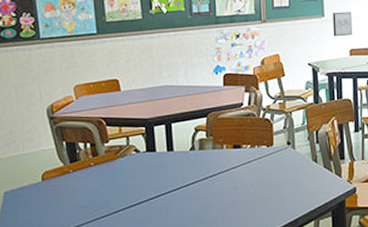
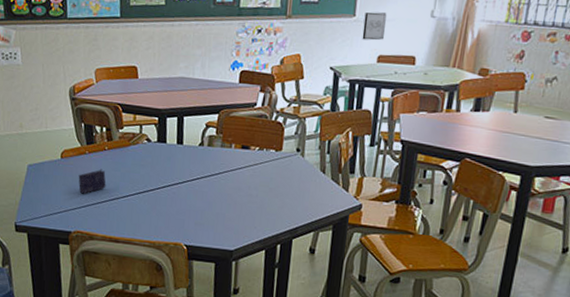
crayon box: none [63,186,95,216] -> present [78,169,106,194]

